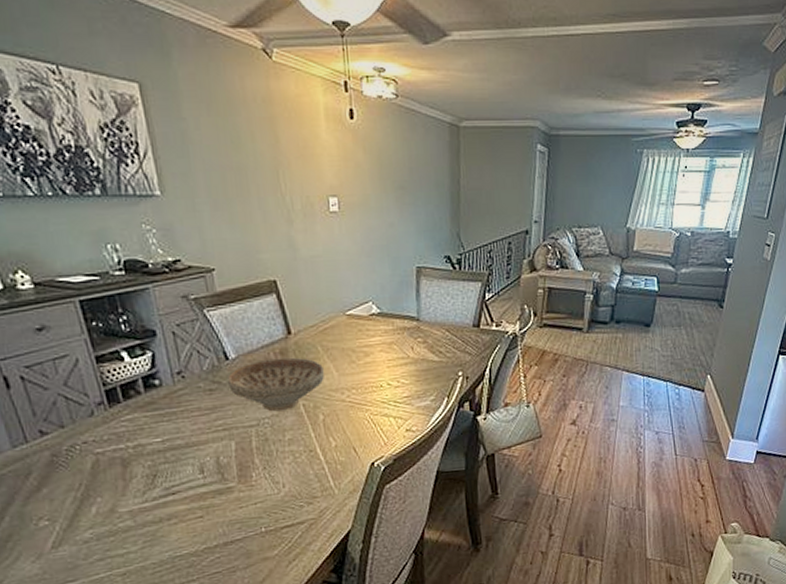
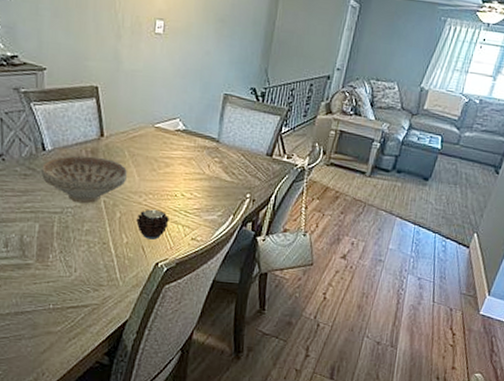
candle: none [342,404,379,439] -> present [136,209,169,240]

